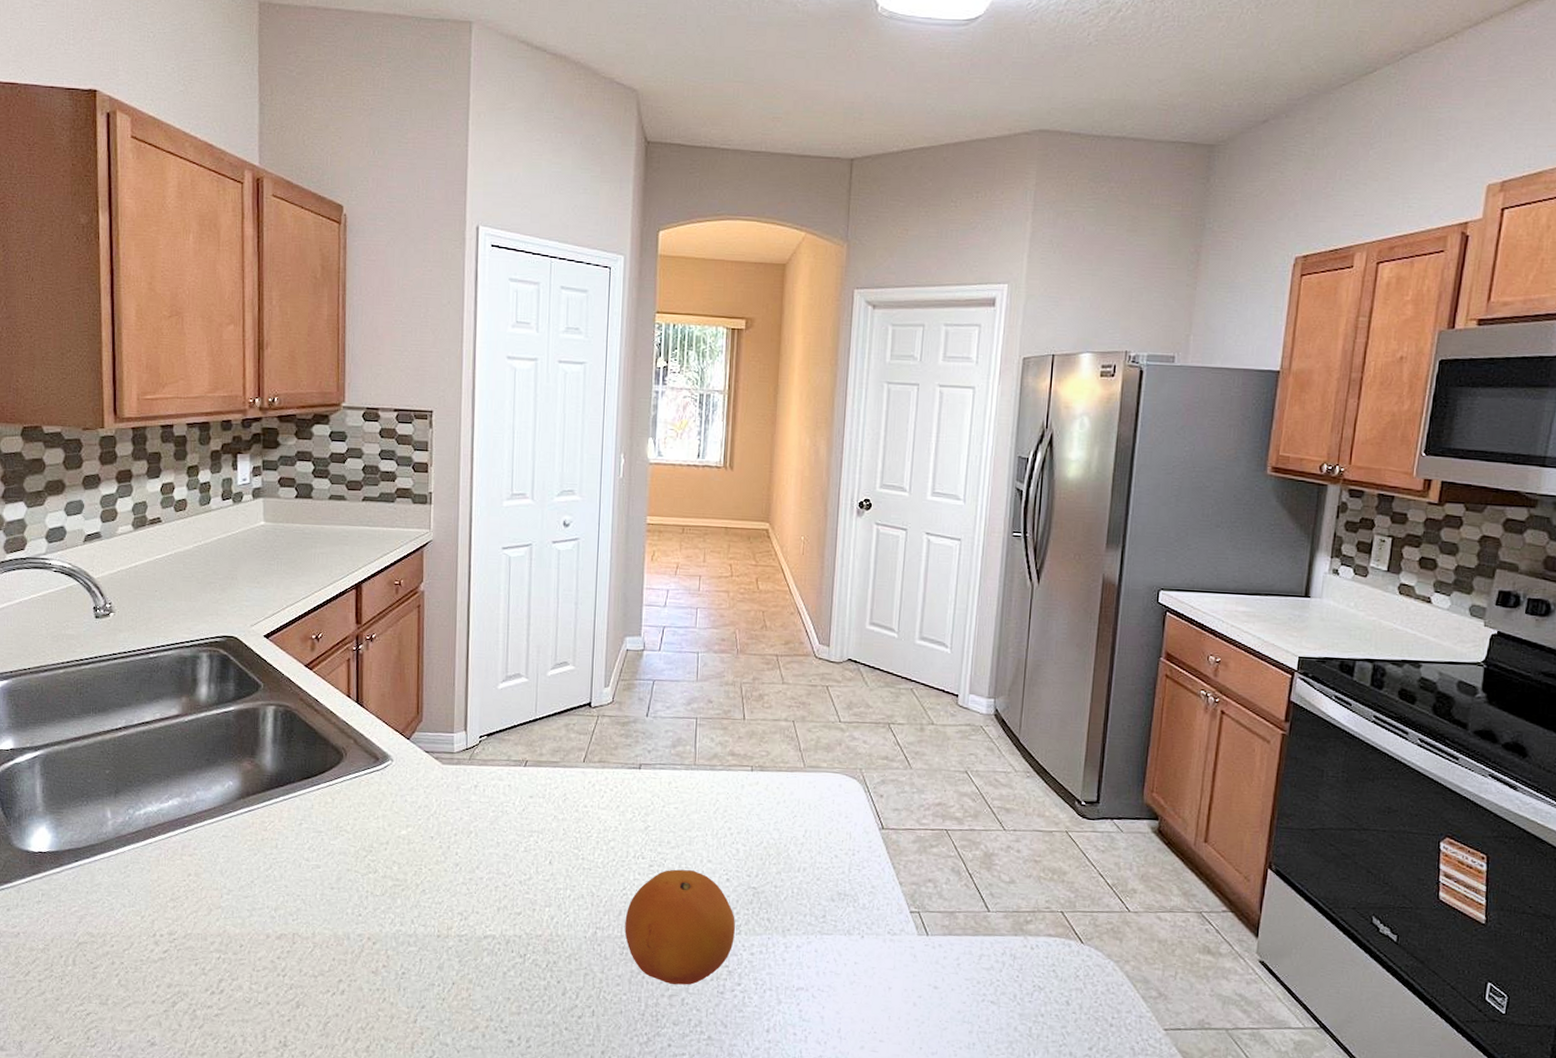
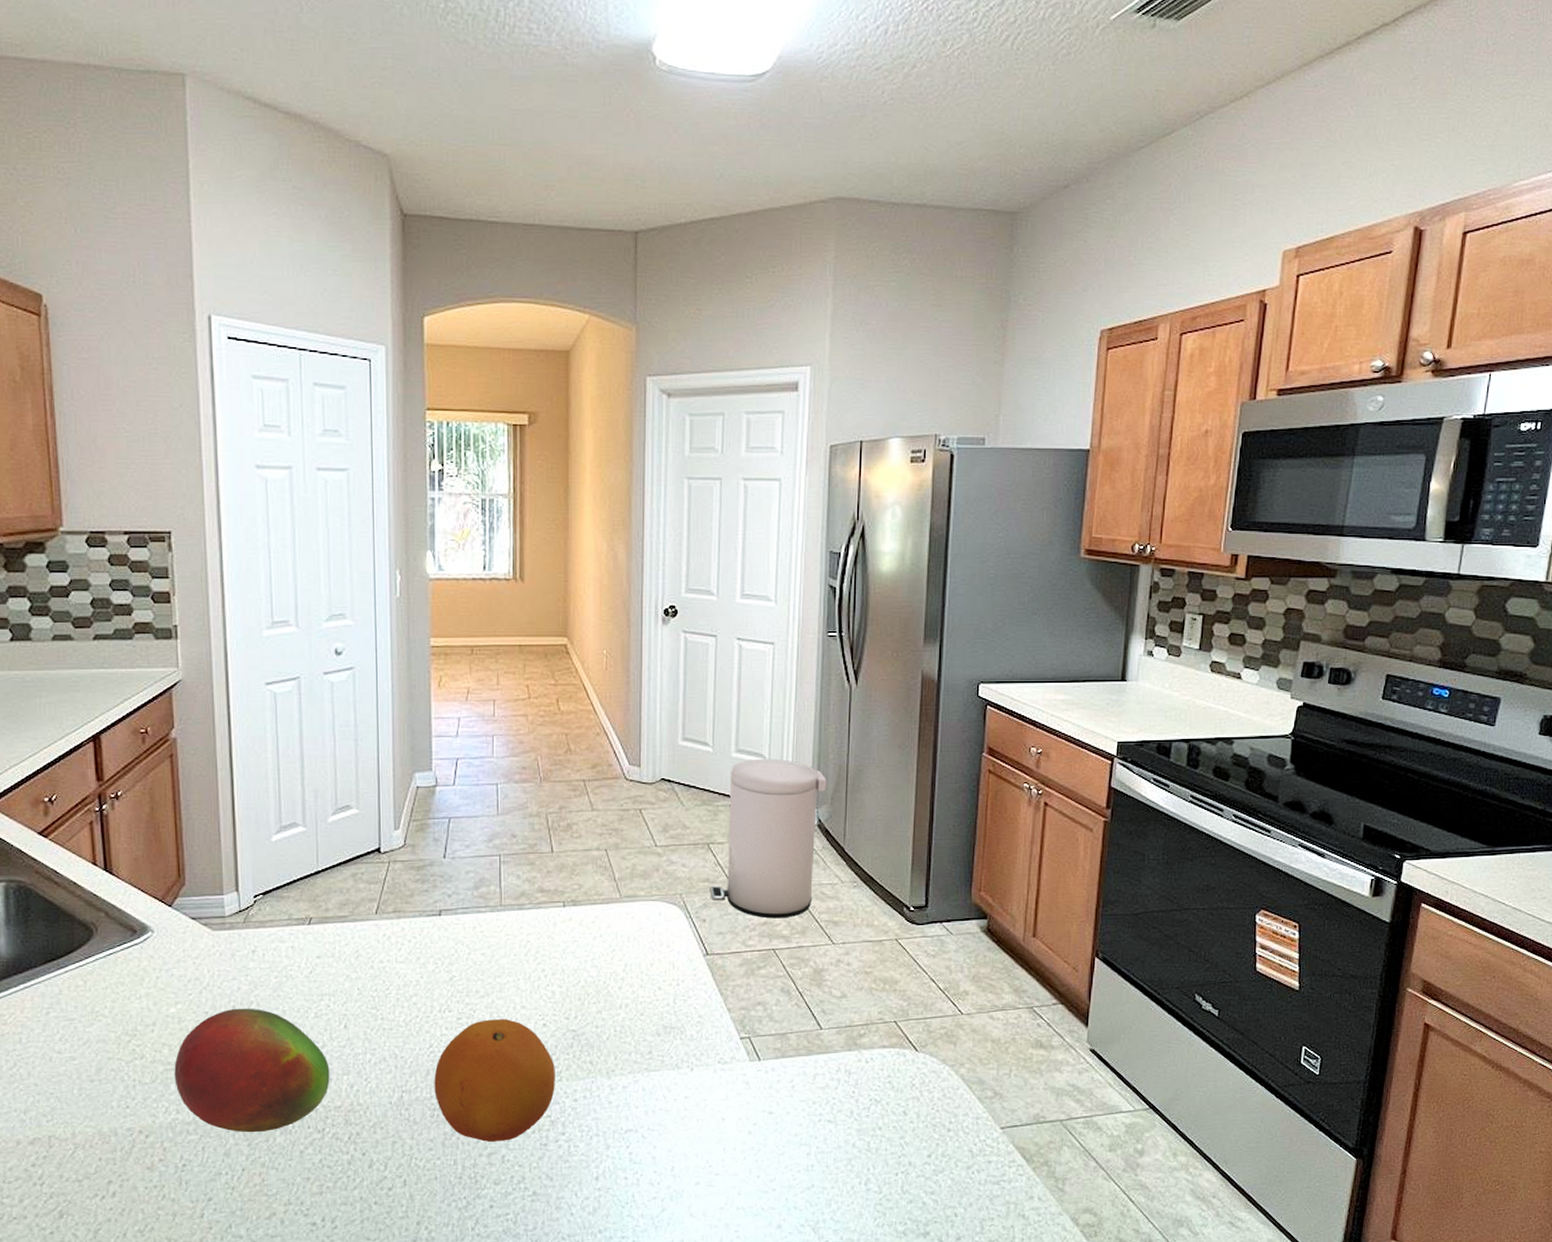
fruit: none [401,836,534,951] -> present [174,1008,330,1133]
pedal bin: none [887,647,1005,801] -> present [709,758,827,919]

